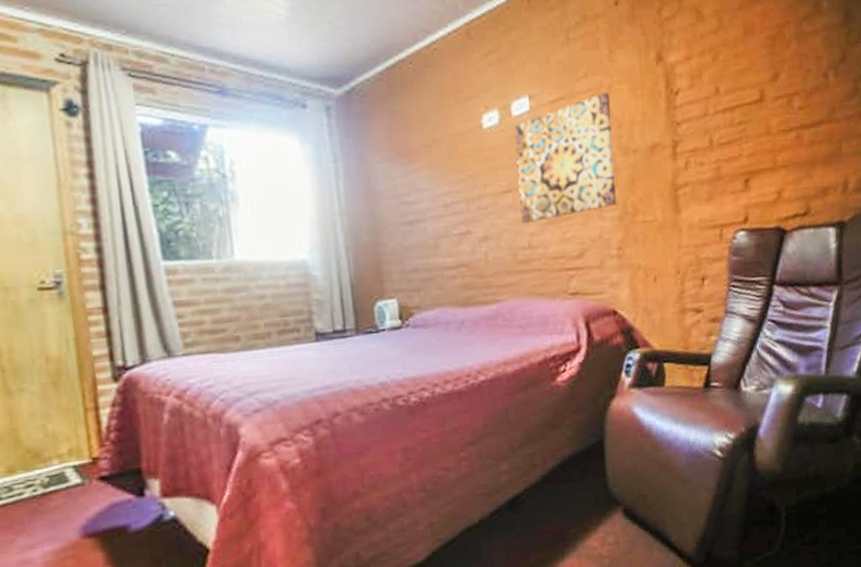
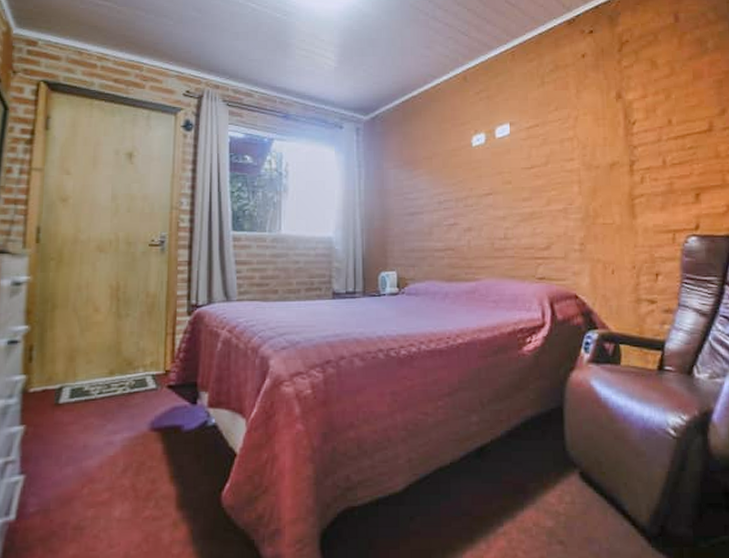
wall art: present [514,91,616,223] -> none [497,121,580,219]

